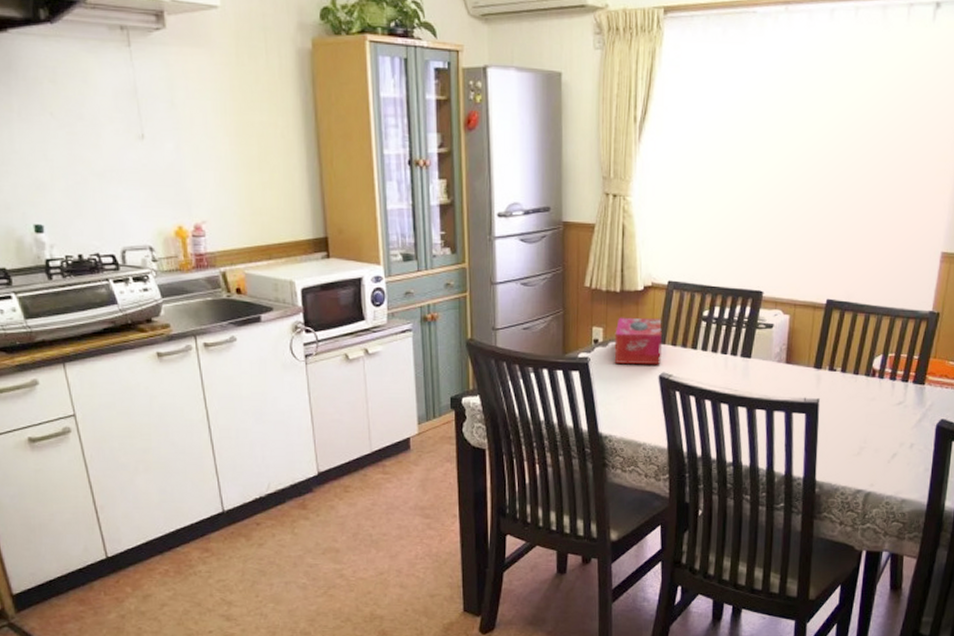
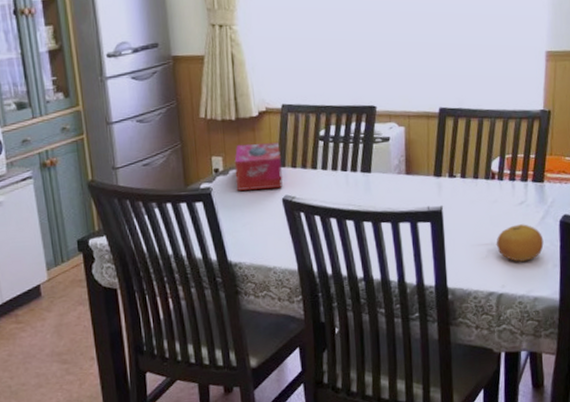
fruit: none [870,425,918,462] -> present [497,224,544,262]

